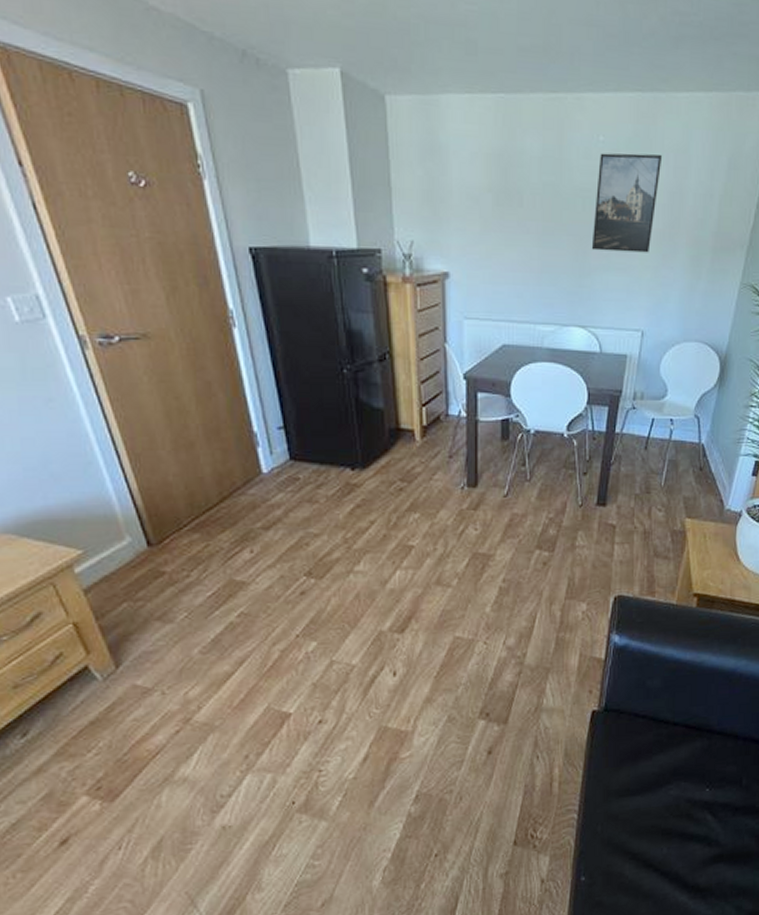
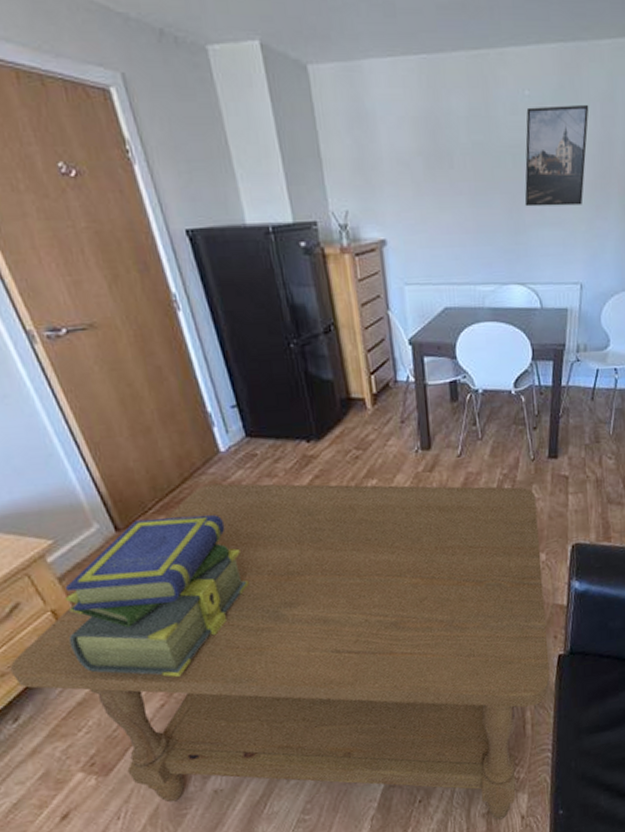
coffee table: none [24,505,582,882] -> present [9,483,550,820]
stack of books: none [87,536,279,703] -> present [65,515,249,677]

